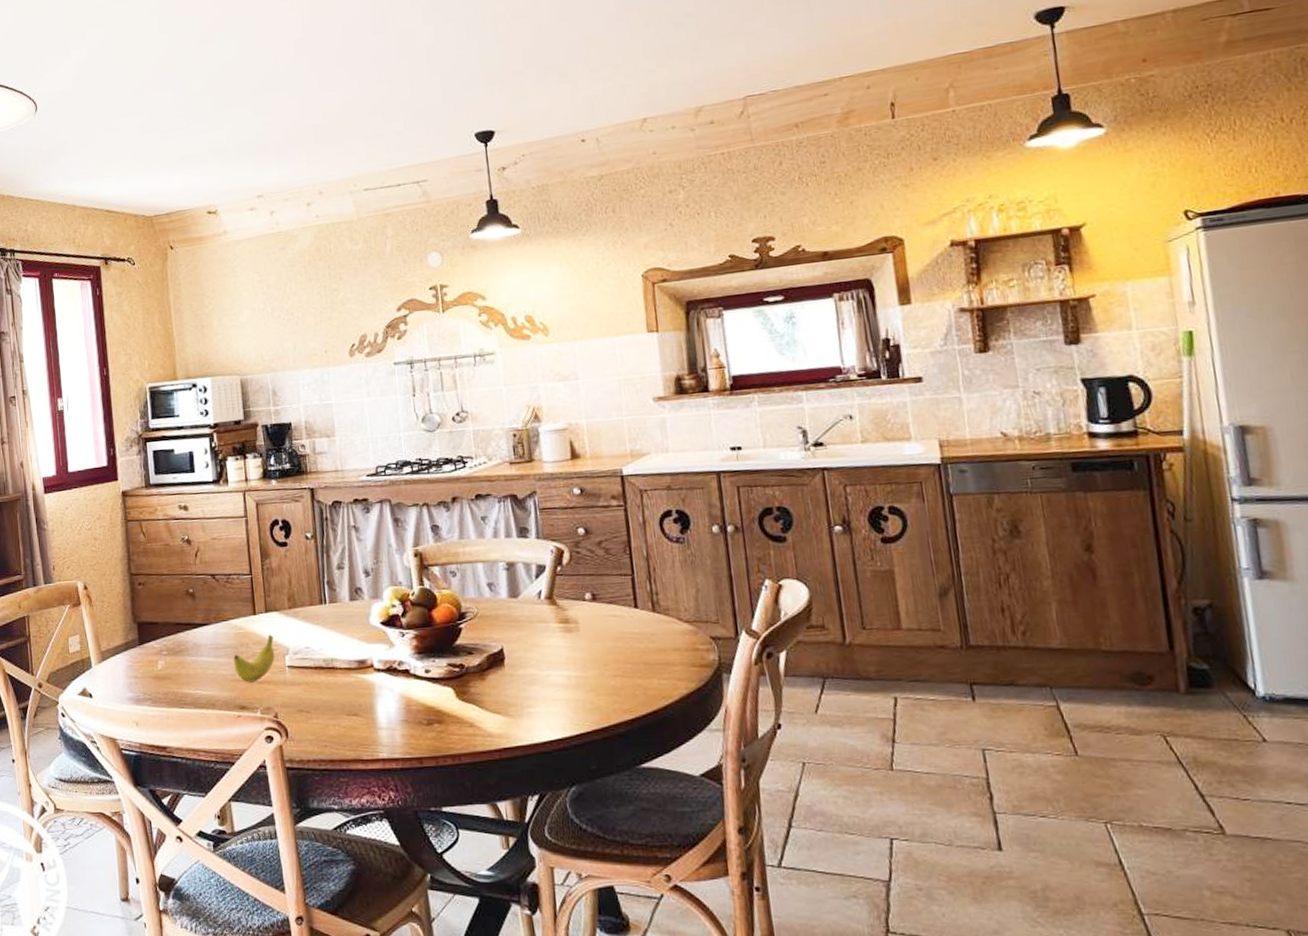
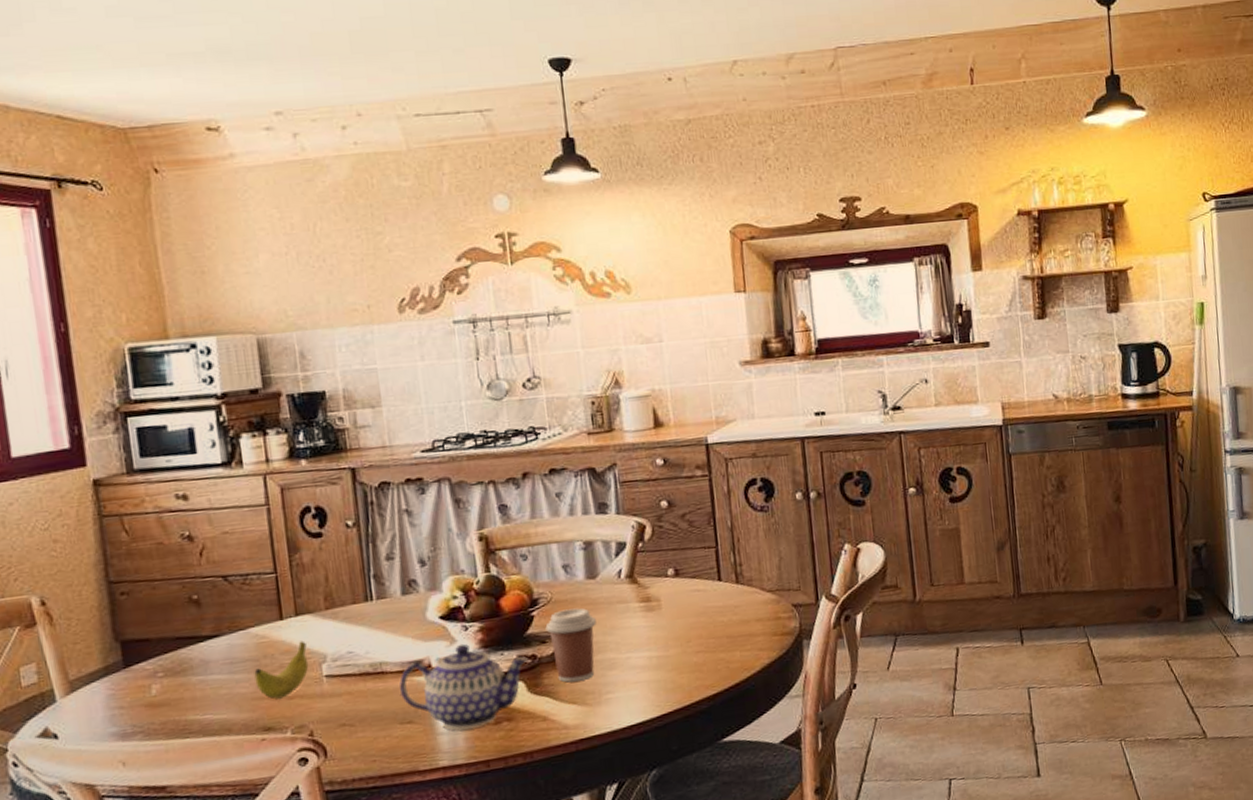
teapot: none [347,648,458,727] -> present [399,643,530,731]
coffee cup: none [472,624,518,693] -> present [545,608,597,683]

